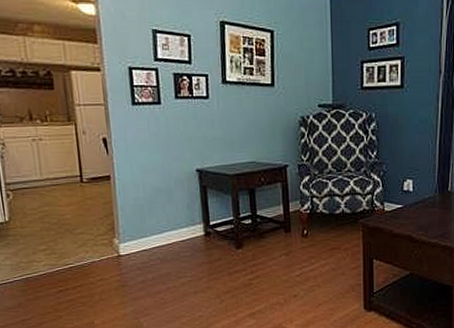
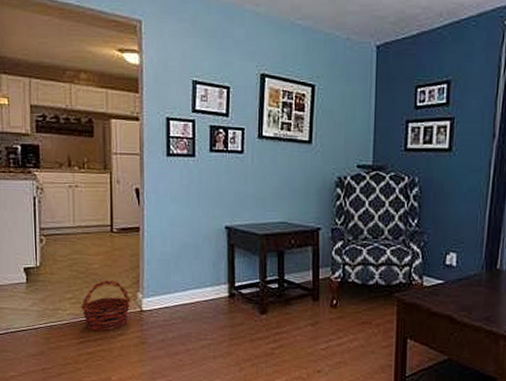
basket: none [56,228,108,279] -> present [80,280,131,331]

